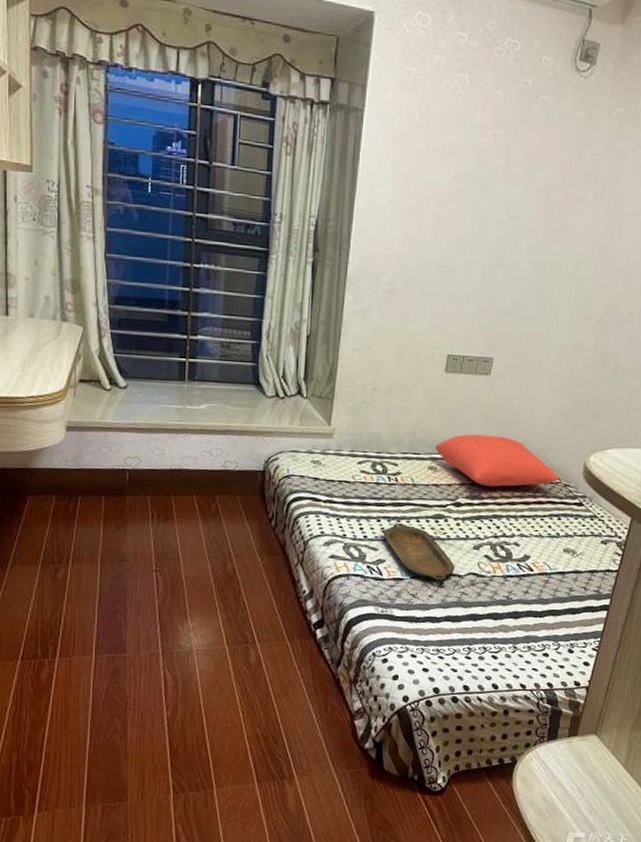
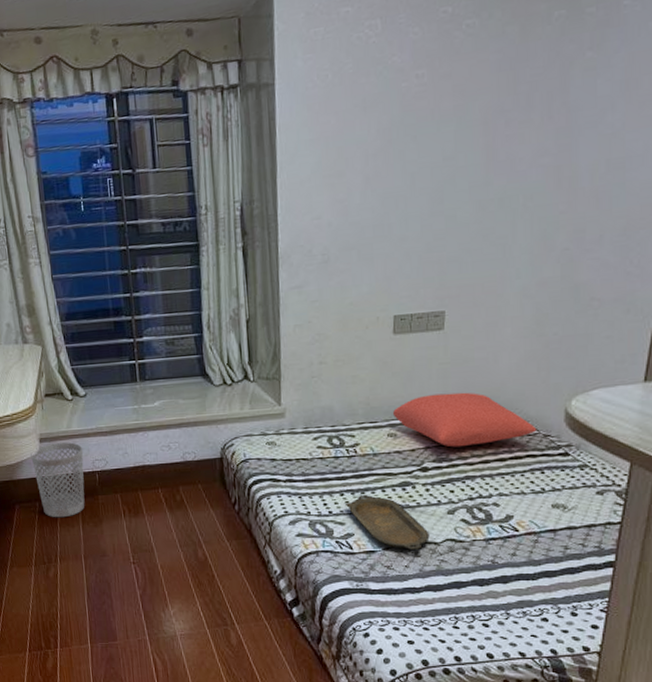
wastebasket: none [54,433,116,516] -> present [31,442,85,518]

